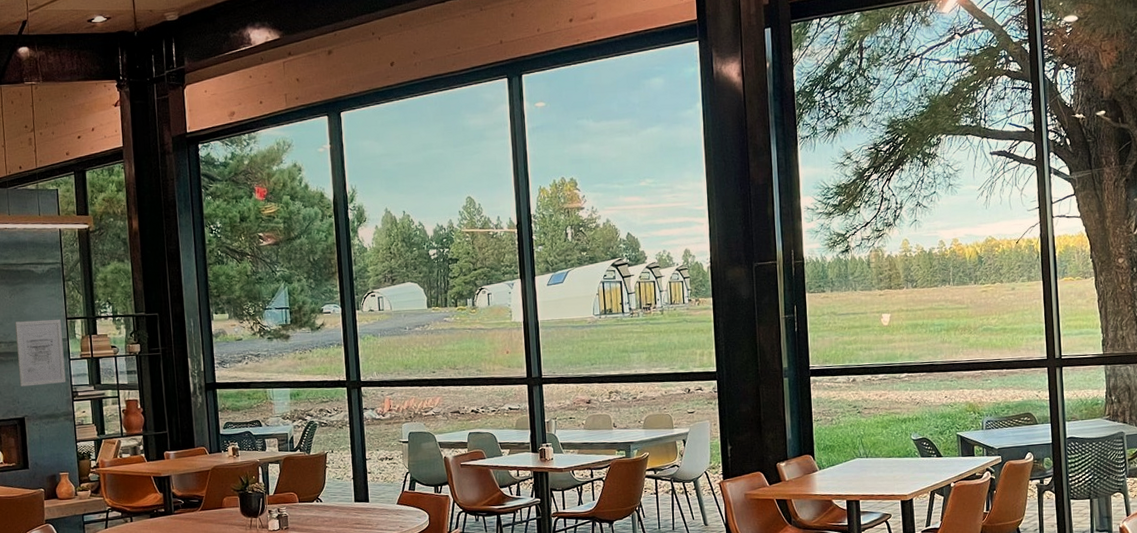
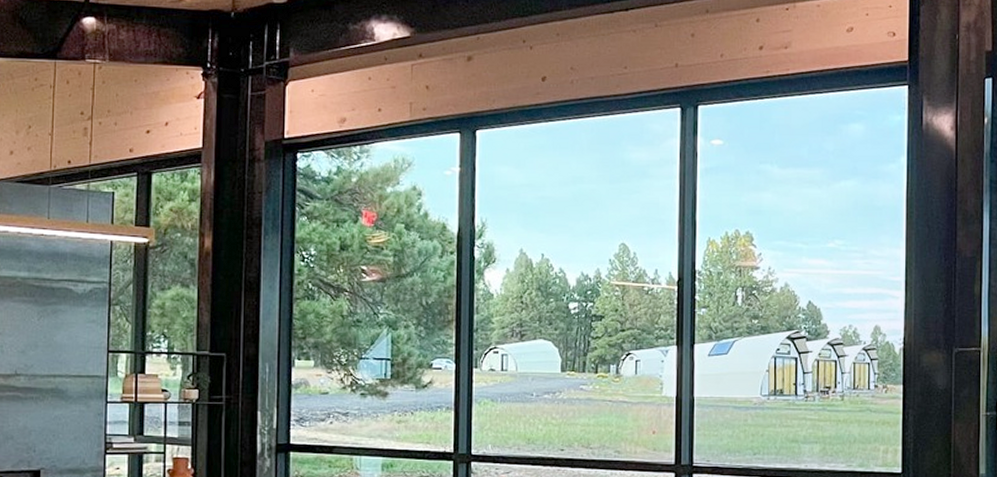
wall art: present [15,319,66,387] -> none [38,350,100,432]

